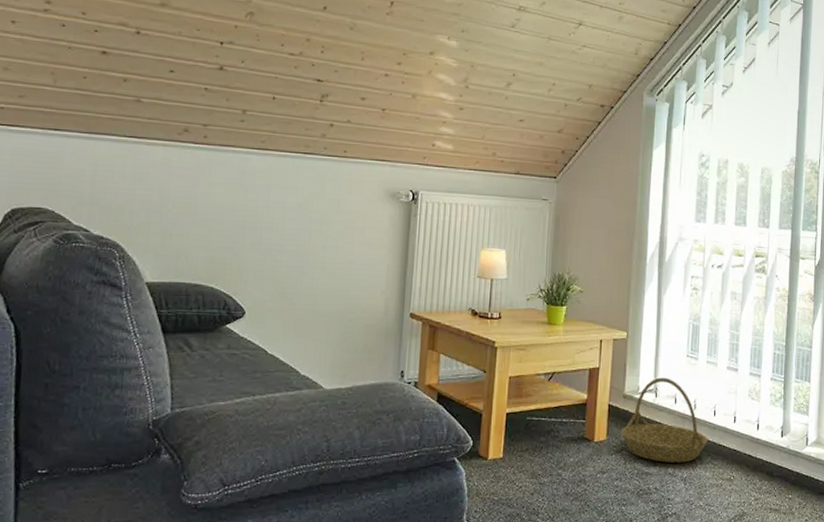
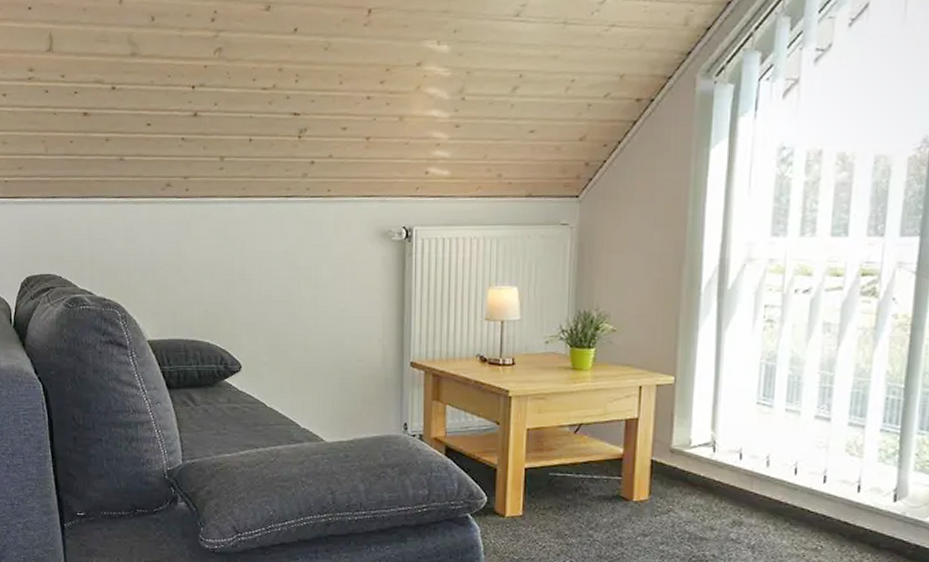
basket: present [621,377,708,463] -> none [667,429,786,528]

